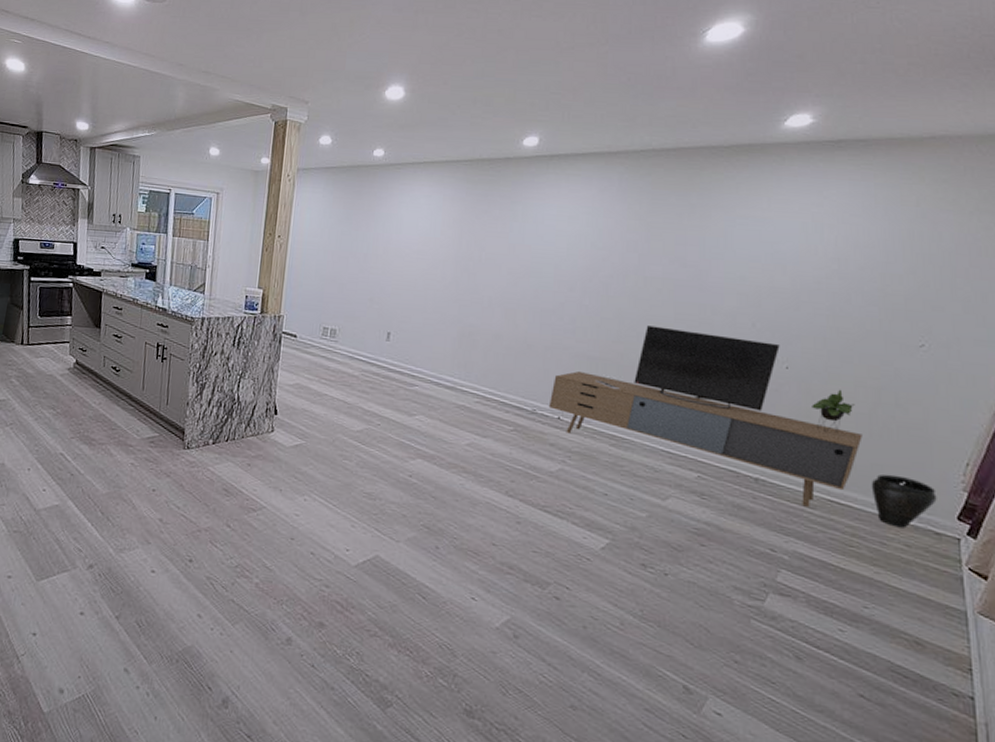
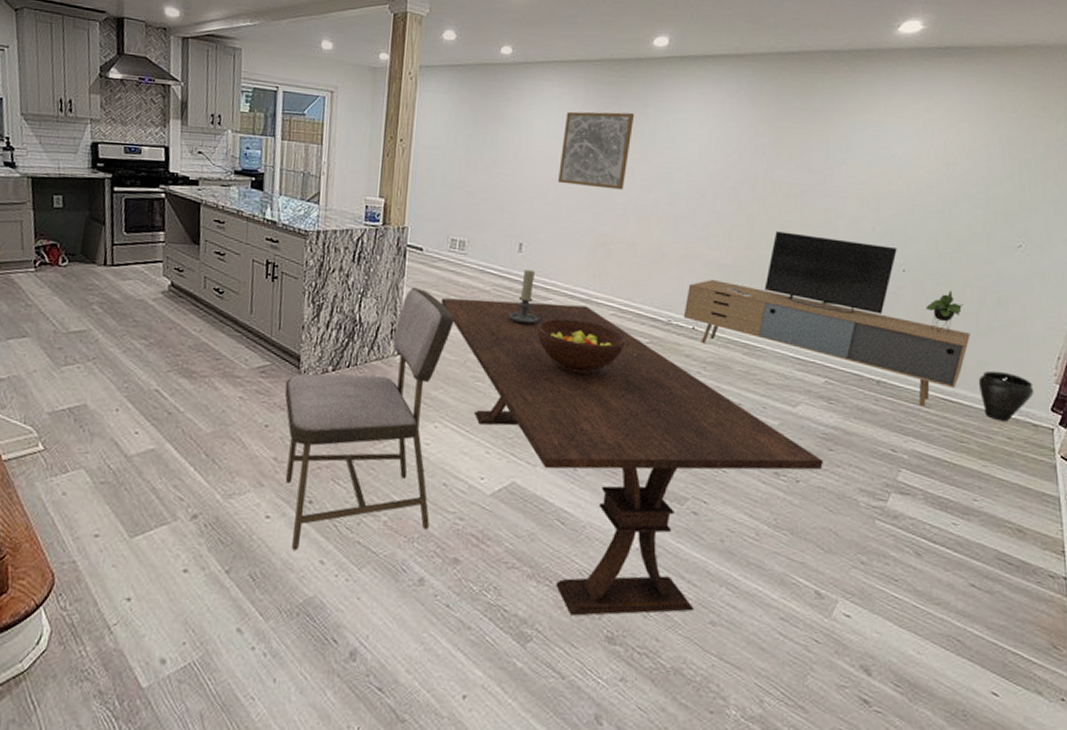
dining chair: none [169,370,325,604] -> present [284,287,455,551]
dining table: none [312,381,694,694] -> present [441,298,823,616]
candle holder: none [376,356,410,409] -> present [509,268,544,325]
fruit bowl: none [403,403,490,459] -> present [537,318,626,375]
wall art: none [426,209,503,284] -> present [558,111,635,190]

